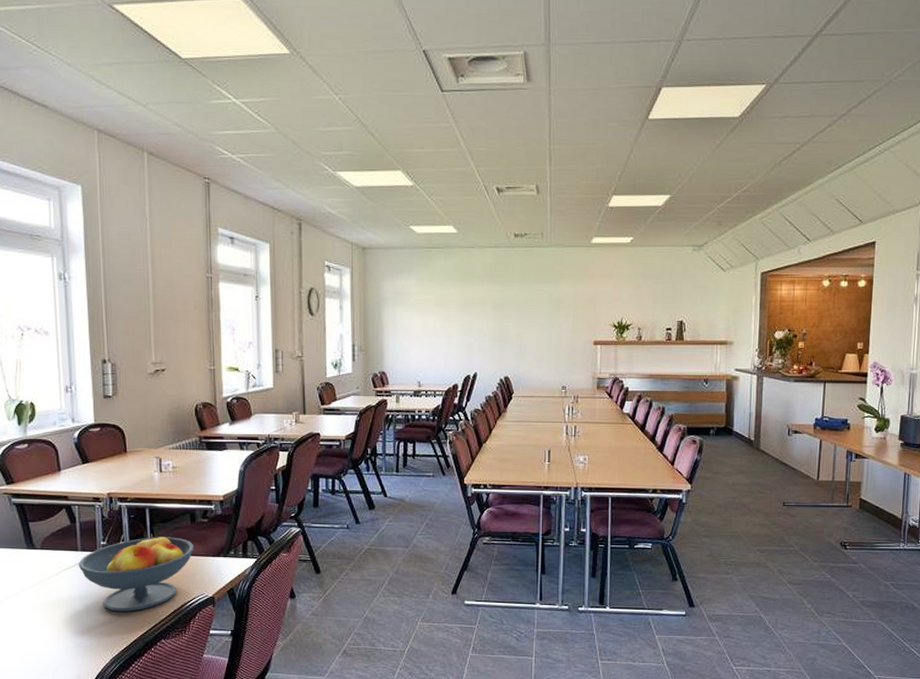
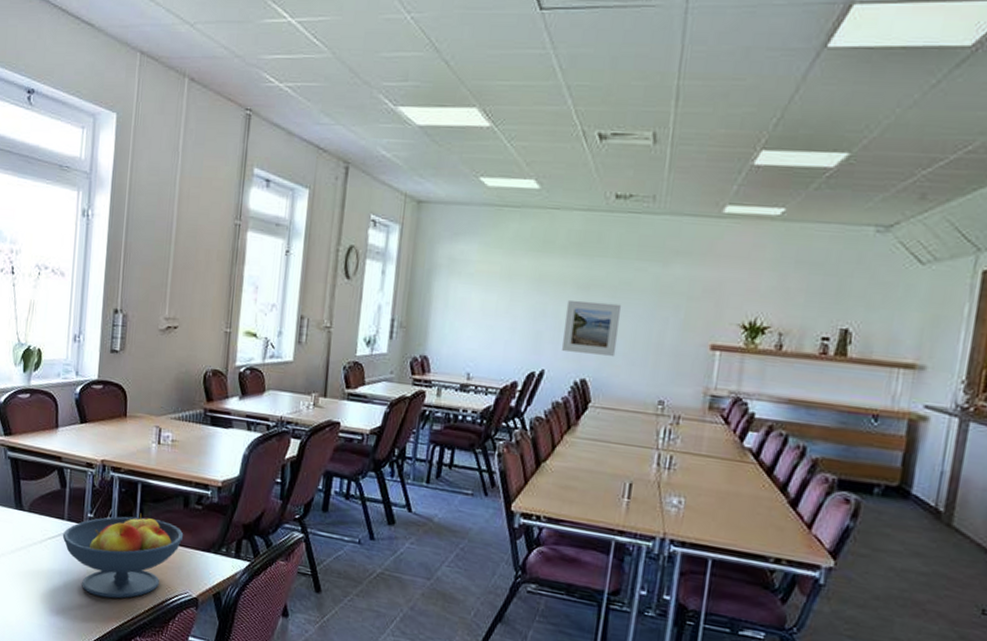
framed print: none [487,316,528,357] -> present [562,299,621,356]

